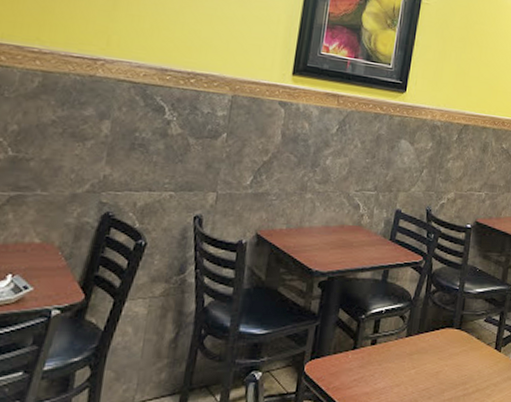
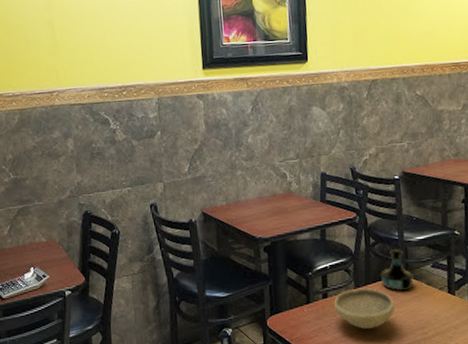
bowl: none [381,336,442,382] -> present [334,287,395,330]
tequila bottle: none [434,298,466,344] -> present [381,248,414,292]

